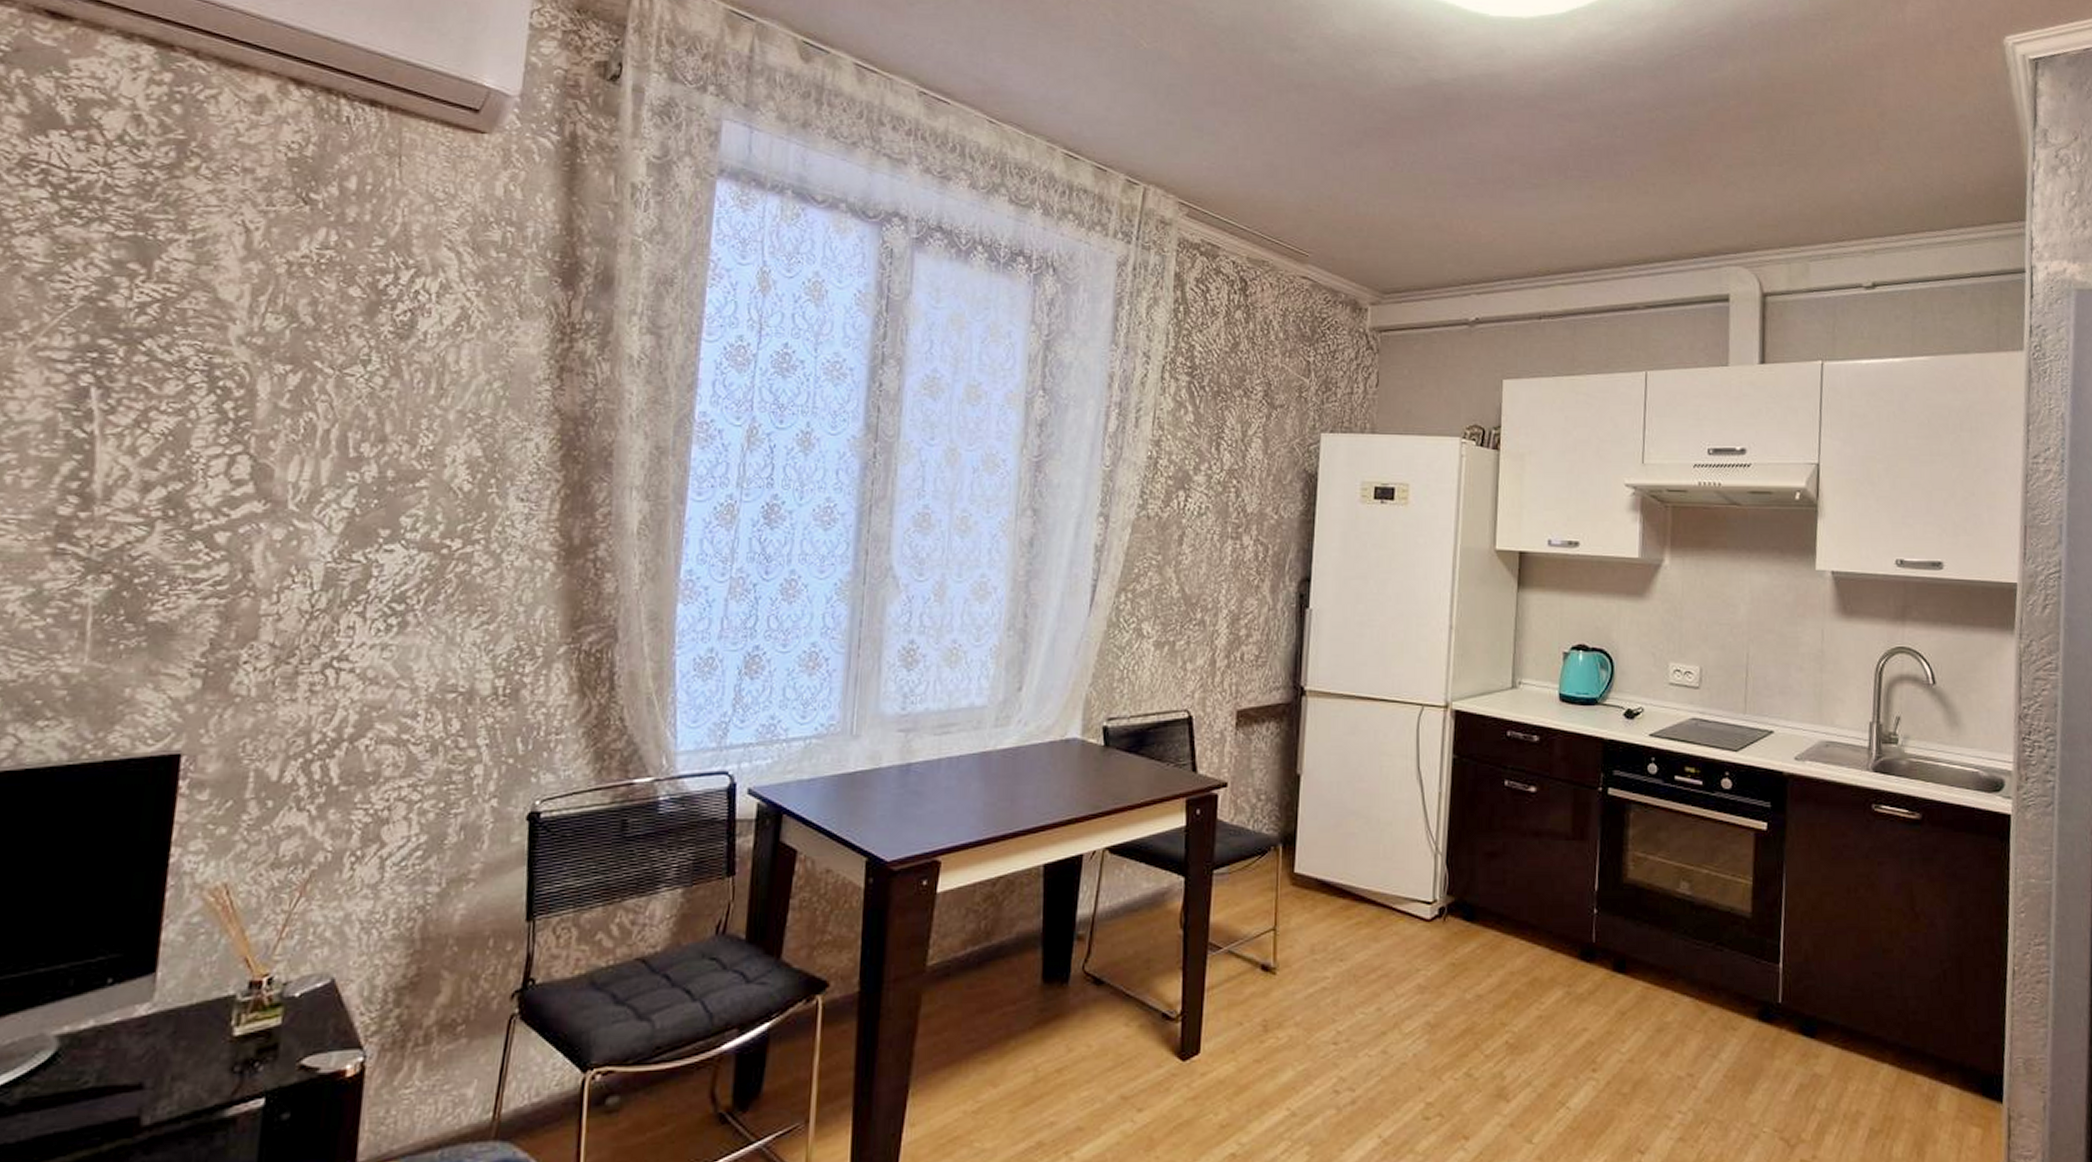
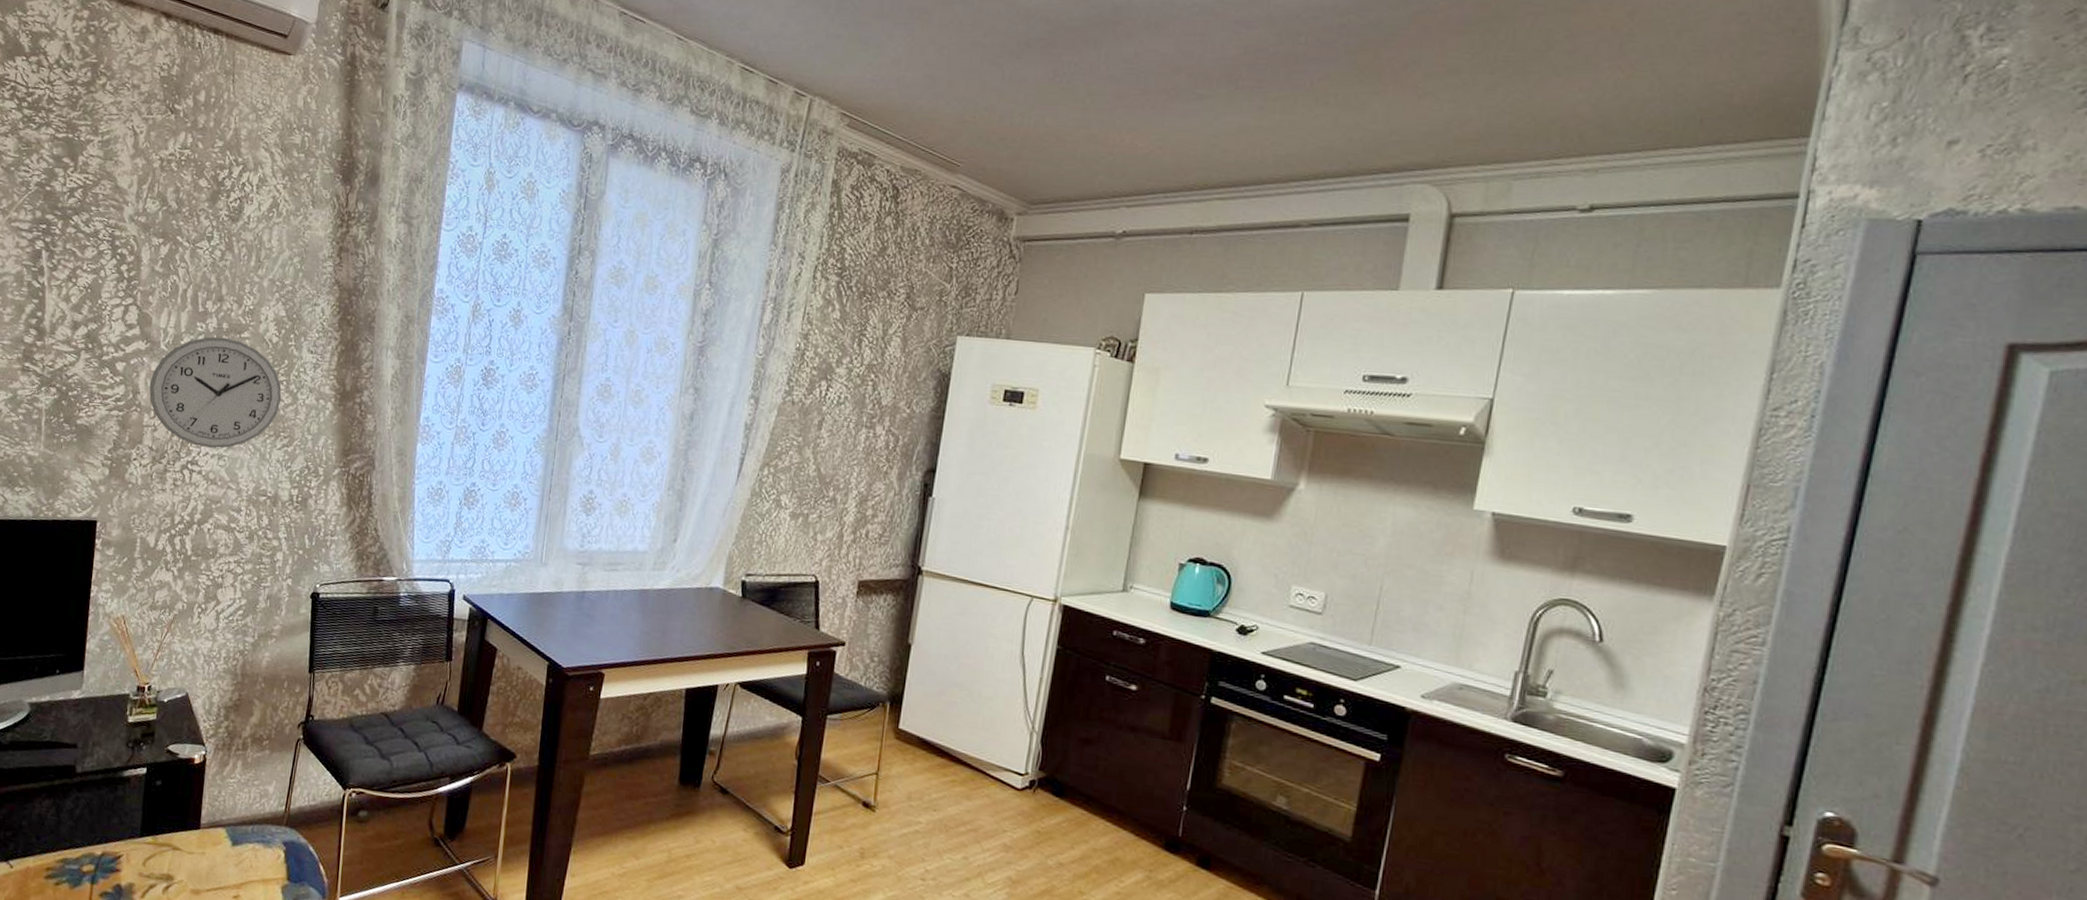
wall clock: none [269,489,479,637] -> present [149,337,282,449]

